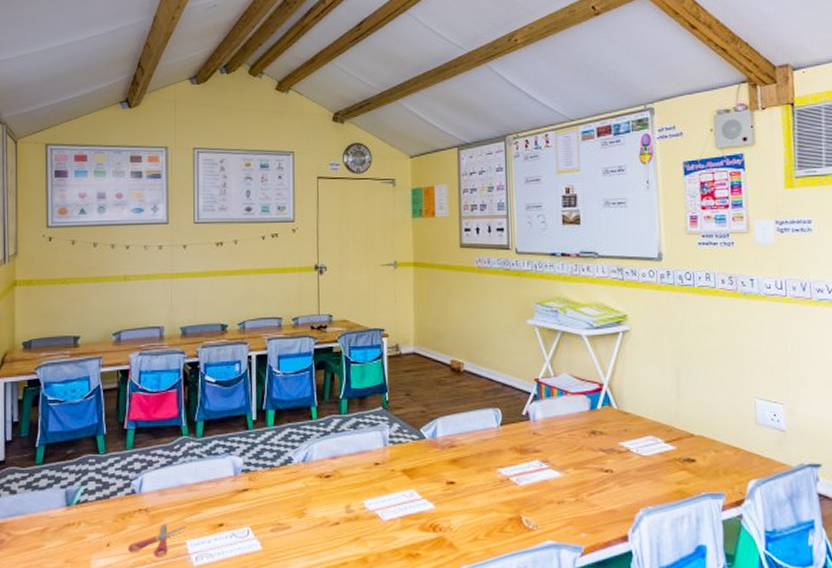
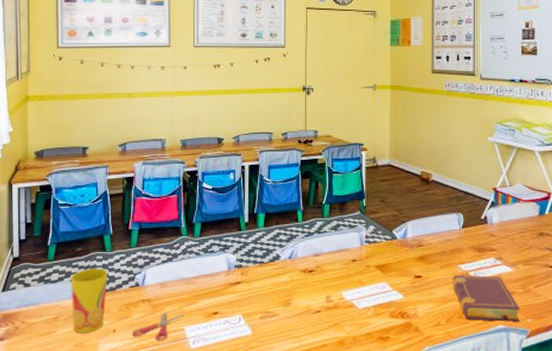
cup: none [60,472,102,547] -> present [70,268,108,333]
book: none [491,481,572,537] -> present [452,275,520,322]

